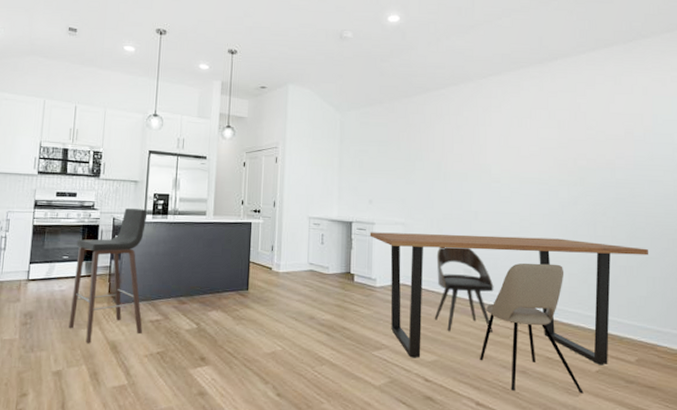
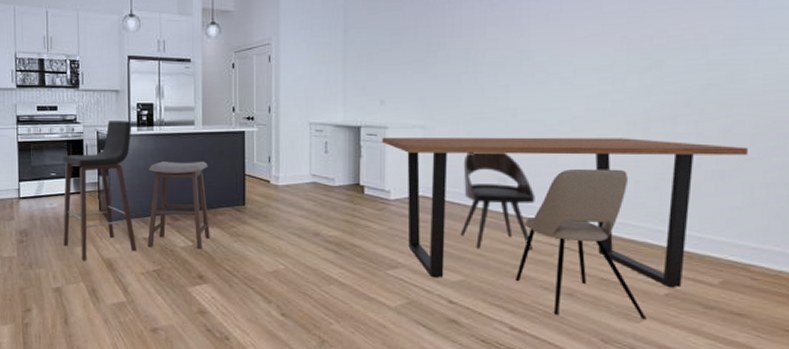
bar stool: none [153,248,217,331] -> present [147,161,210,249]

